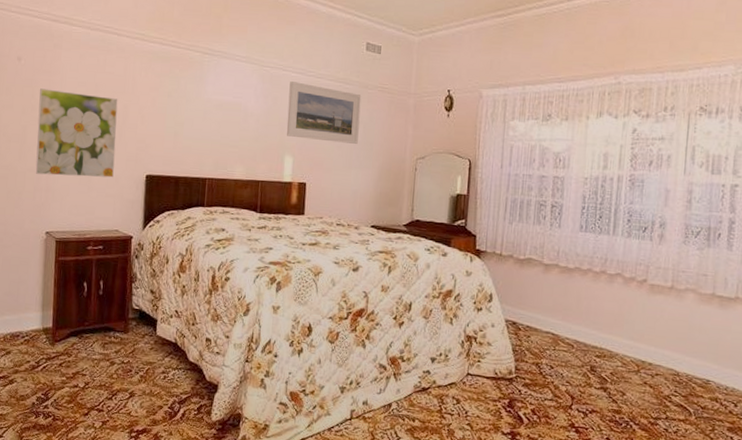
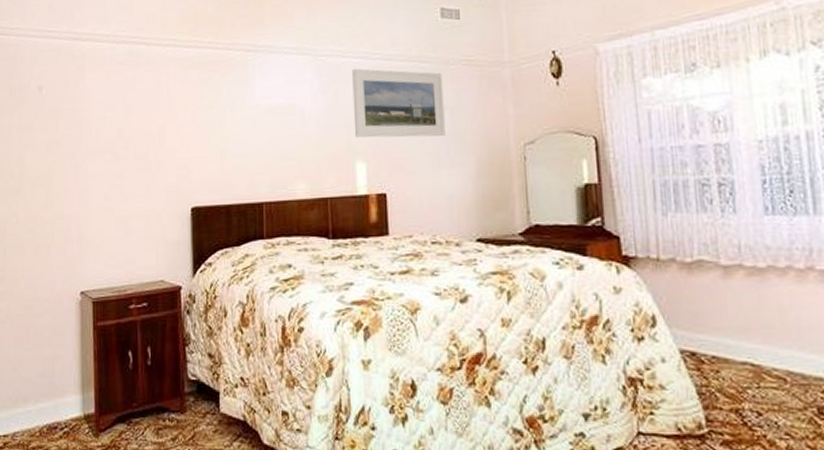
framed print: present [35,88,118,178] -> none [64,119,153,222]

